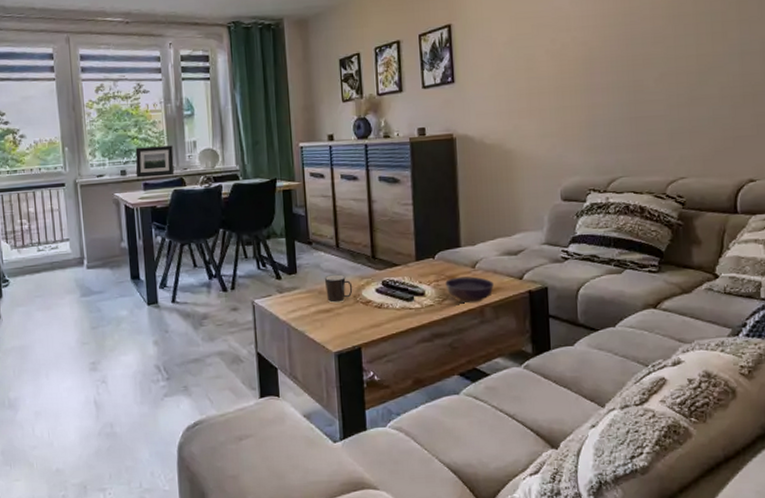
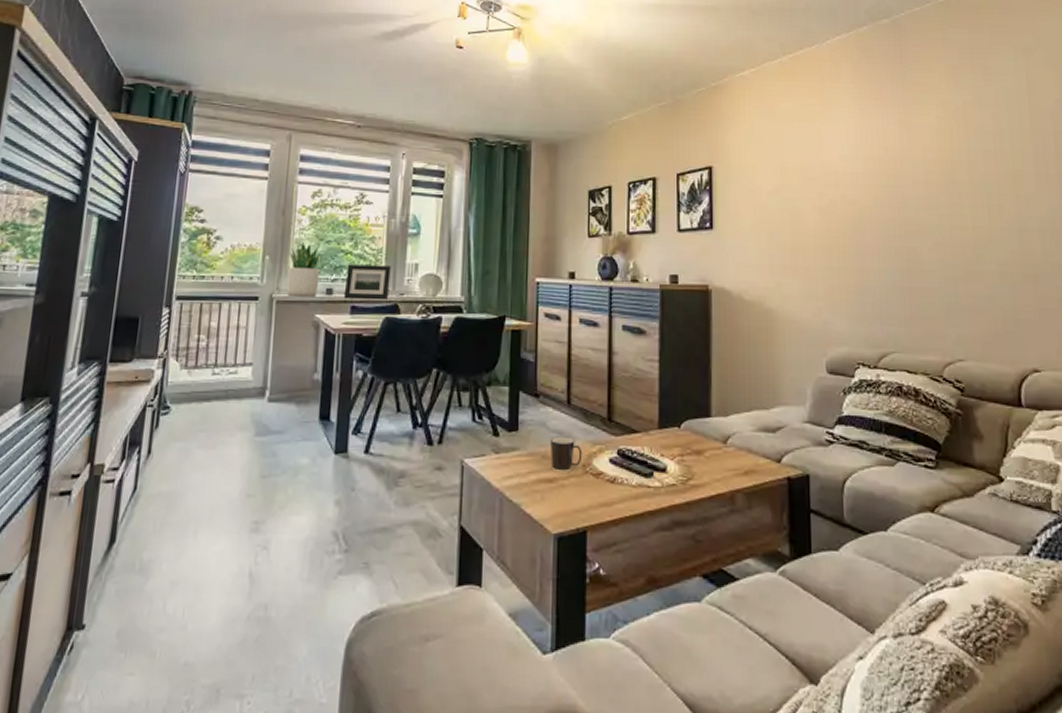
planter: none [85,132,113,181] -> present [287,243,321,298]
bowl: present [445,276,494,304] -> none [691,453,747,487]

